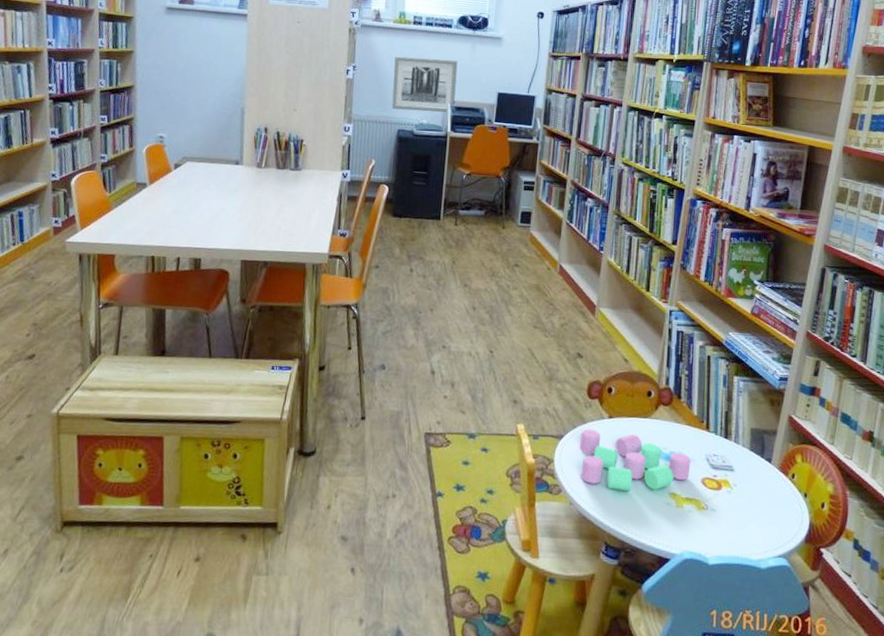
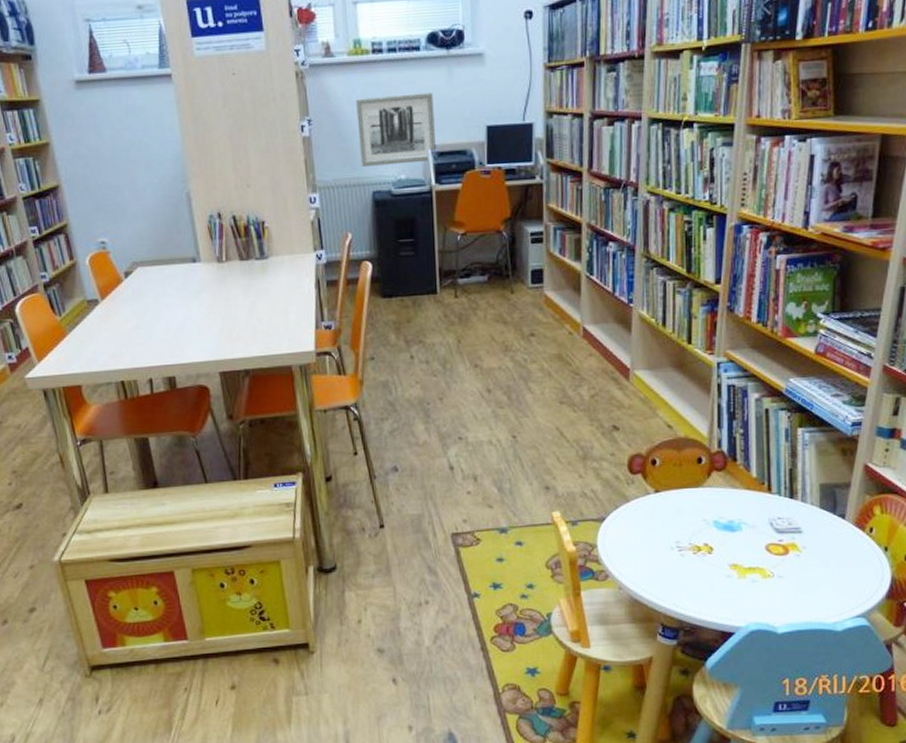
toy blocks: present [580,429,691,492] -> none [625,506,752,569]

